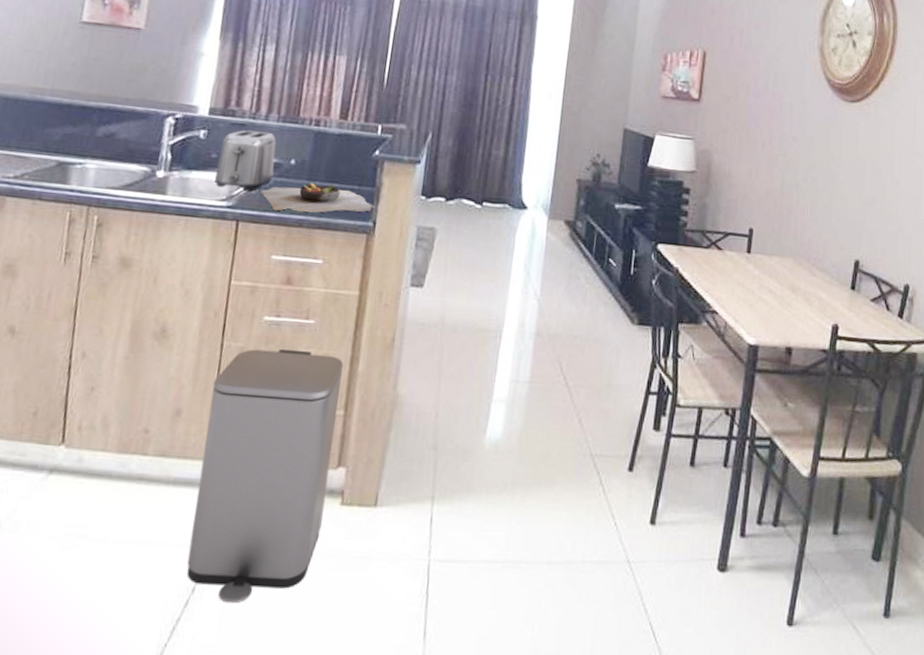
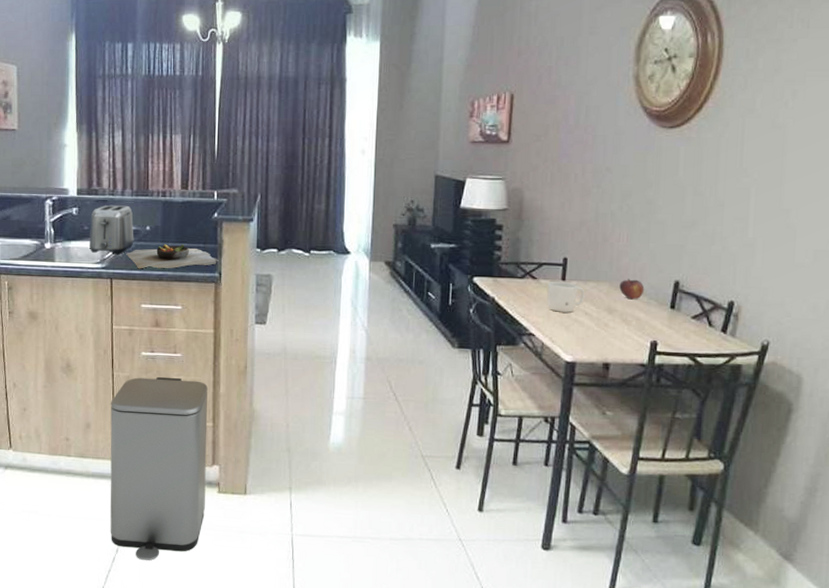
mug: none [731,253,770,289] -> present [547,281,585,313]
fruit: none [803,255,827,278] -> present [619,279,645,300]

